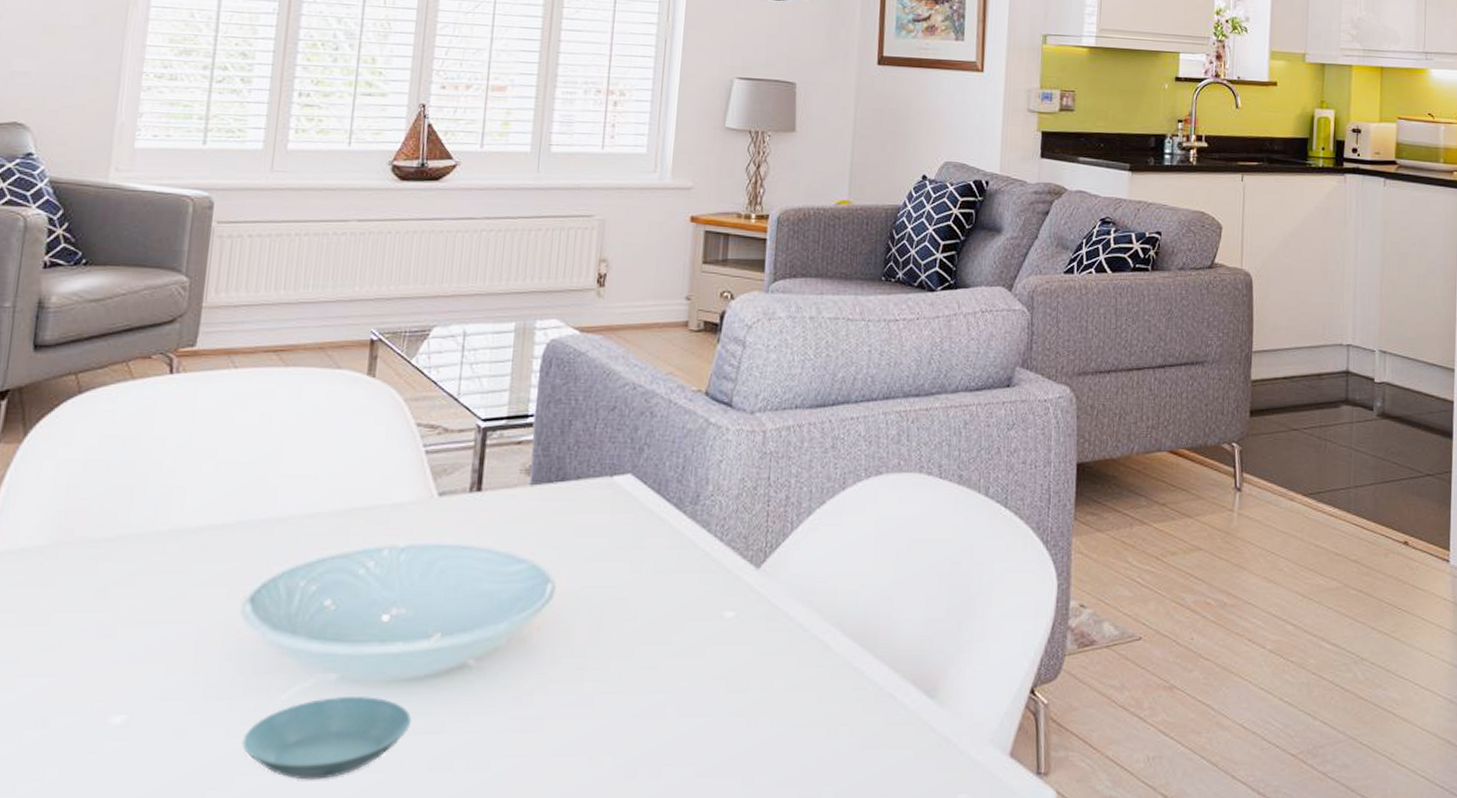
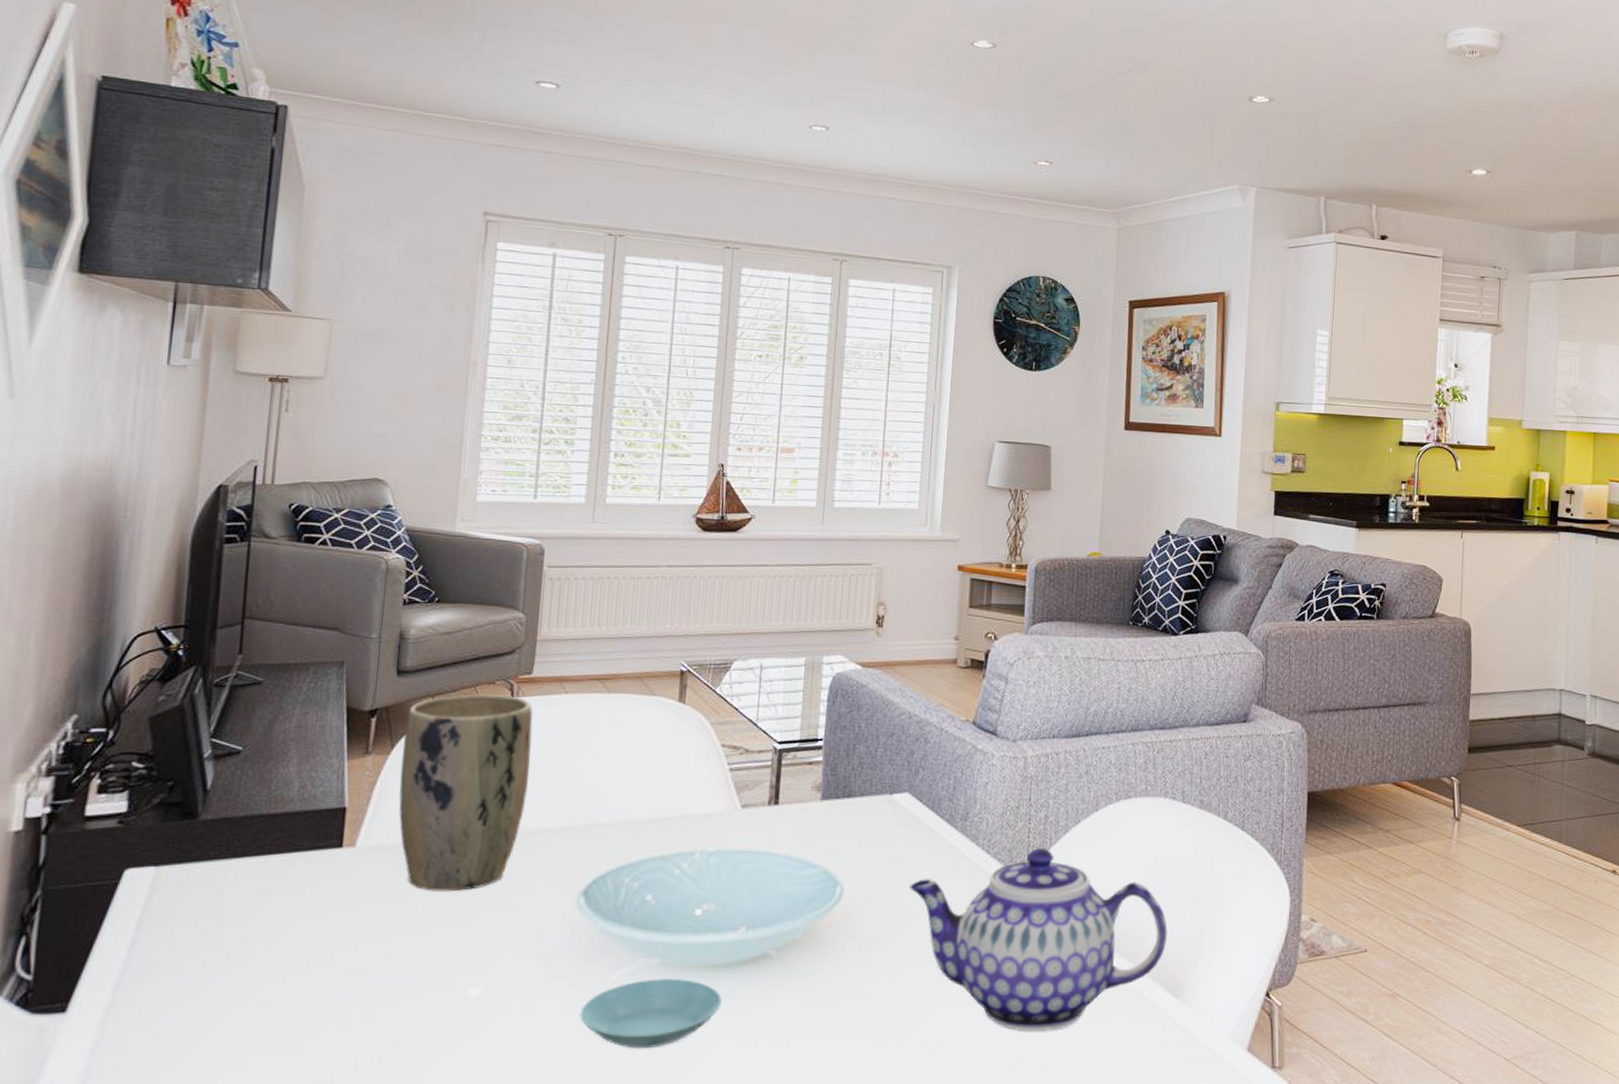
plant pot: none [31,369,196,603] -> present [399,693,534,892]
teapot: none [630,534,922,743] -> present [909,848,1168,1031]

